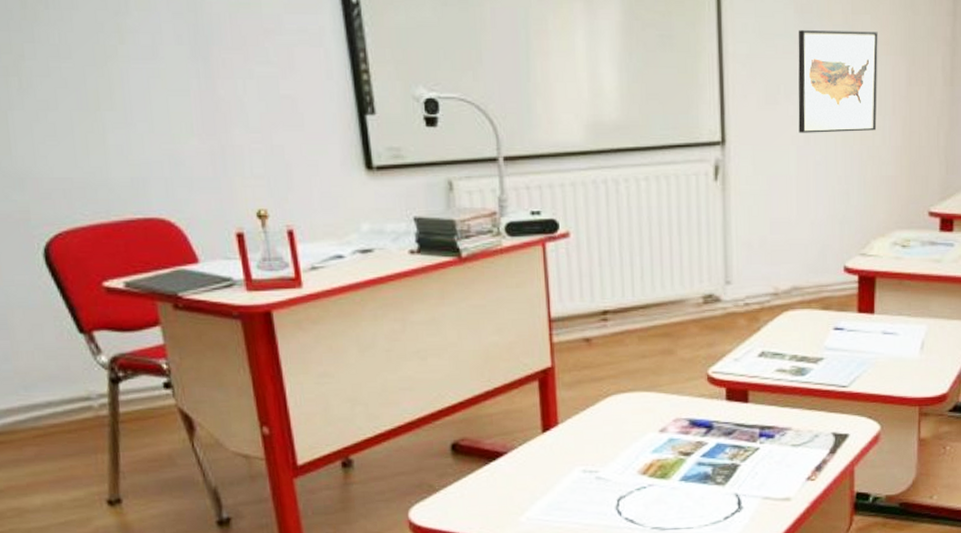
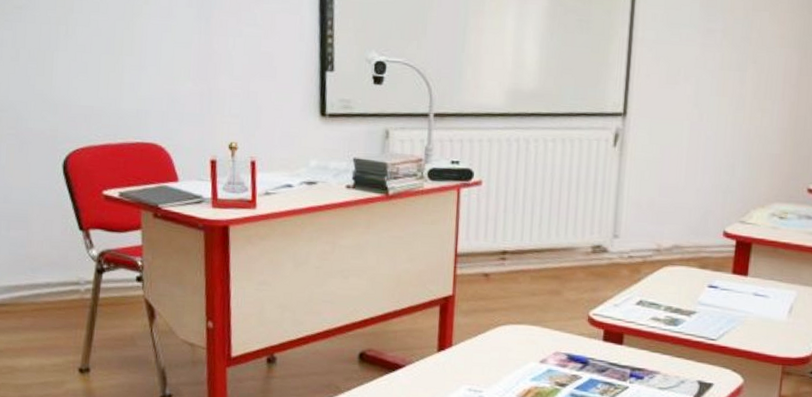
wall art: present [798,30,878,133] -> none [693,22,775,113]

